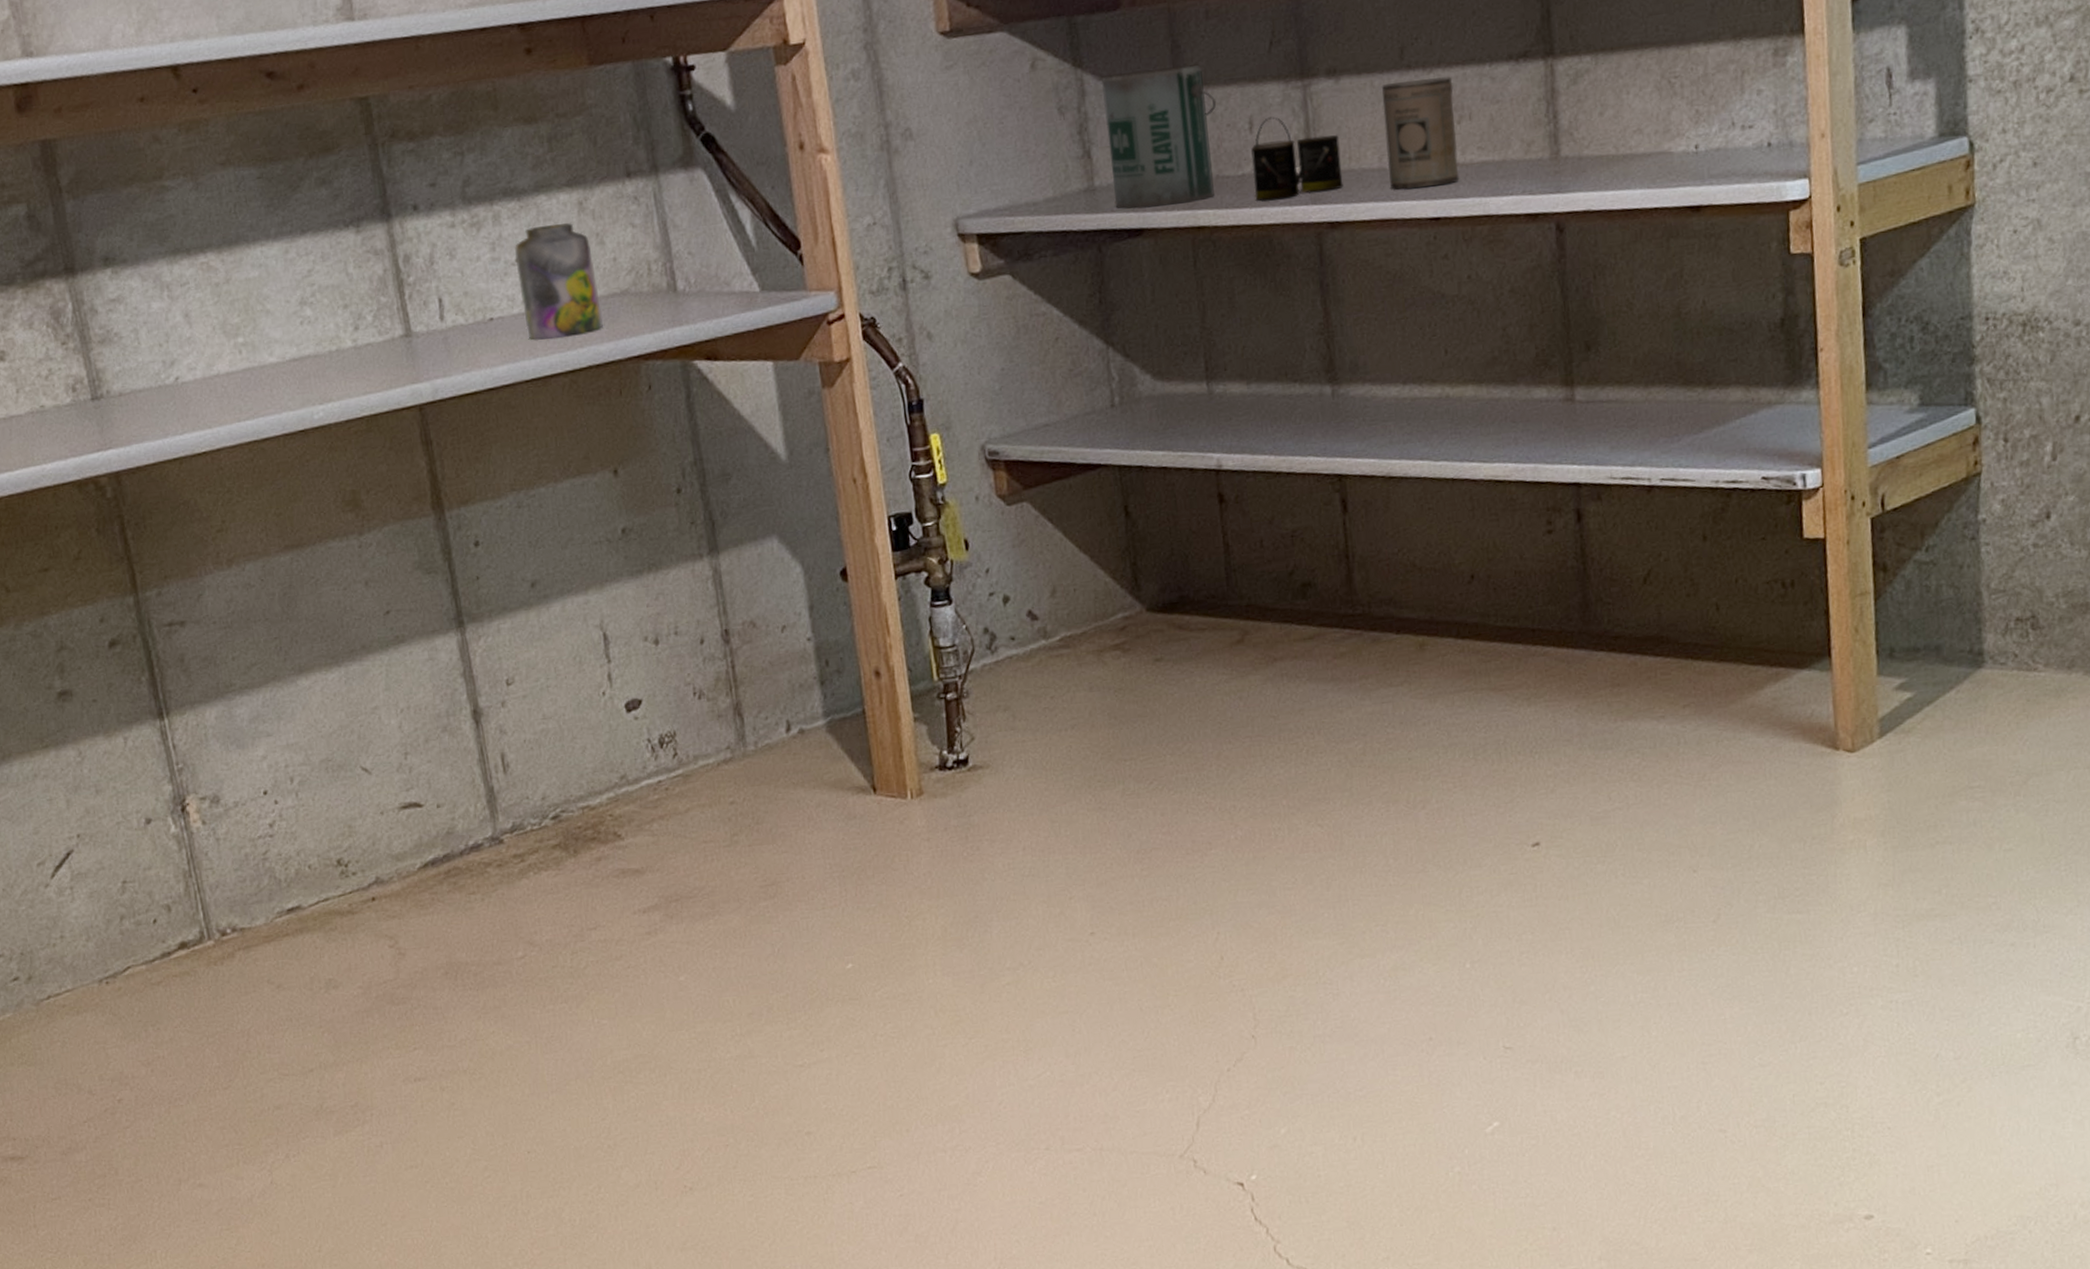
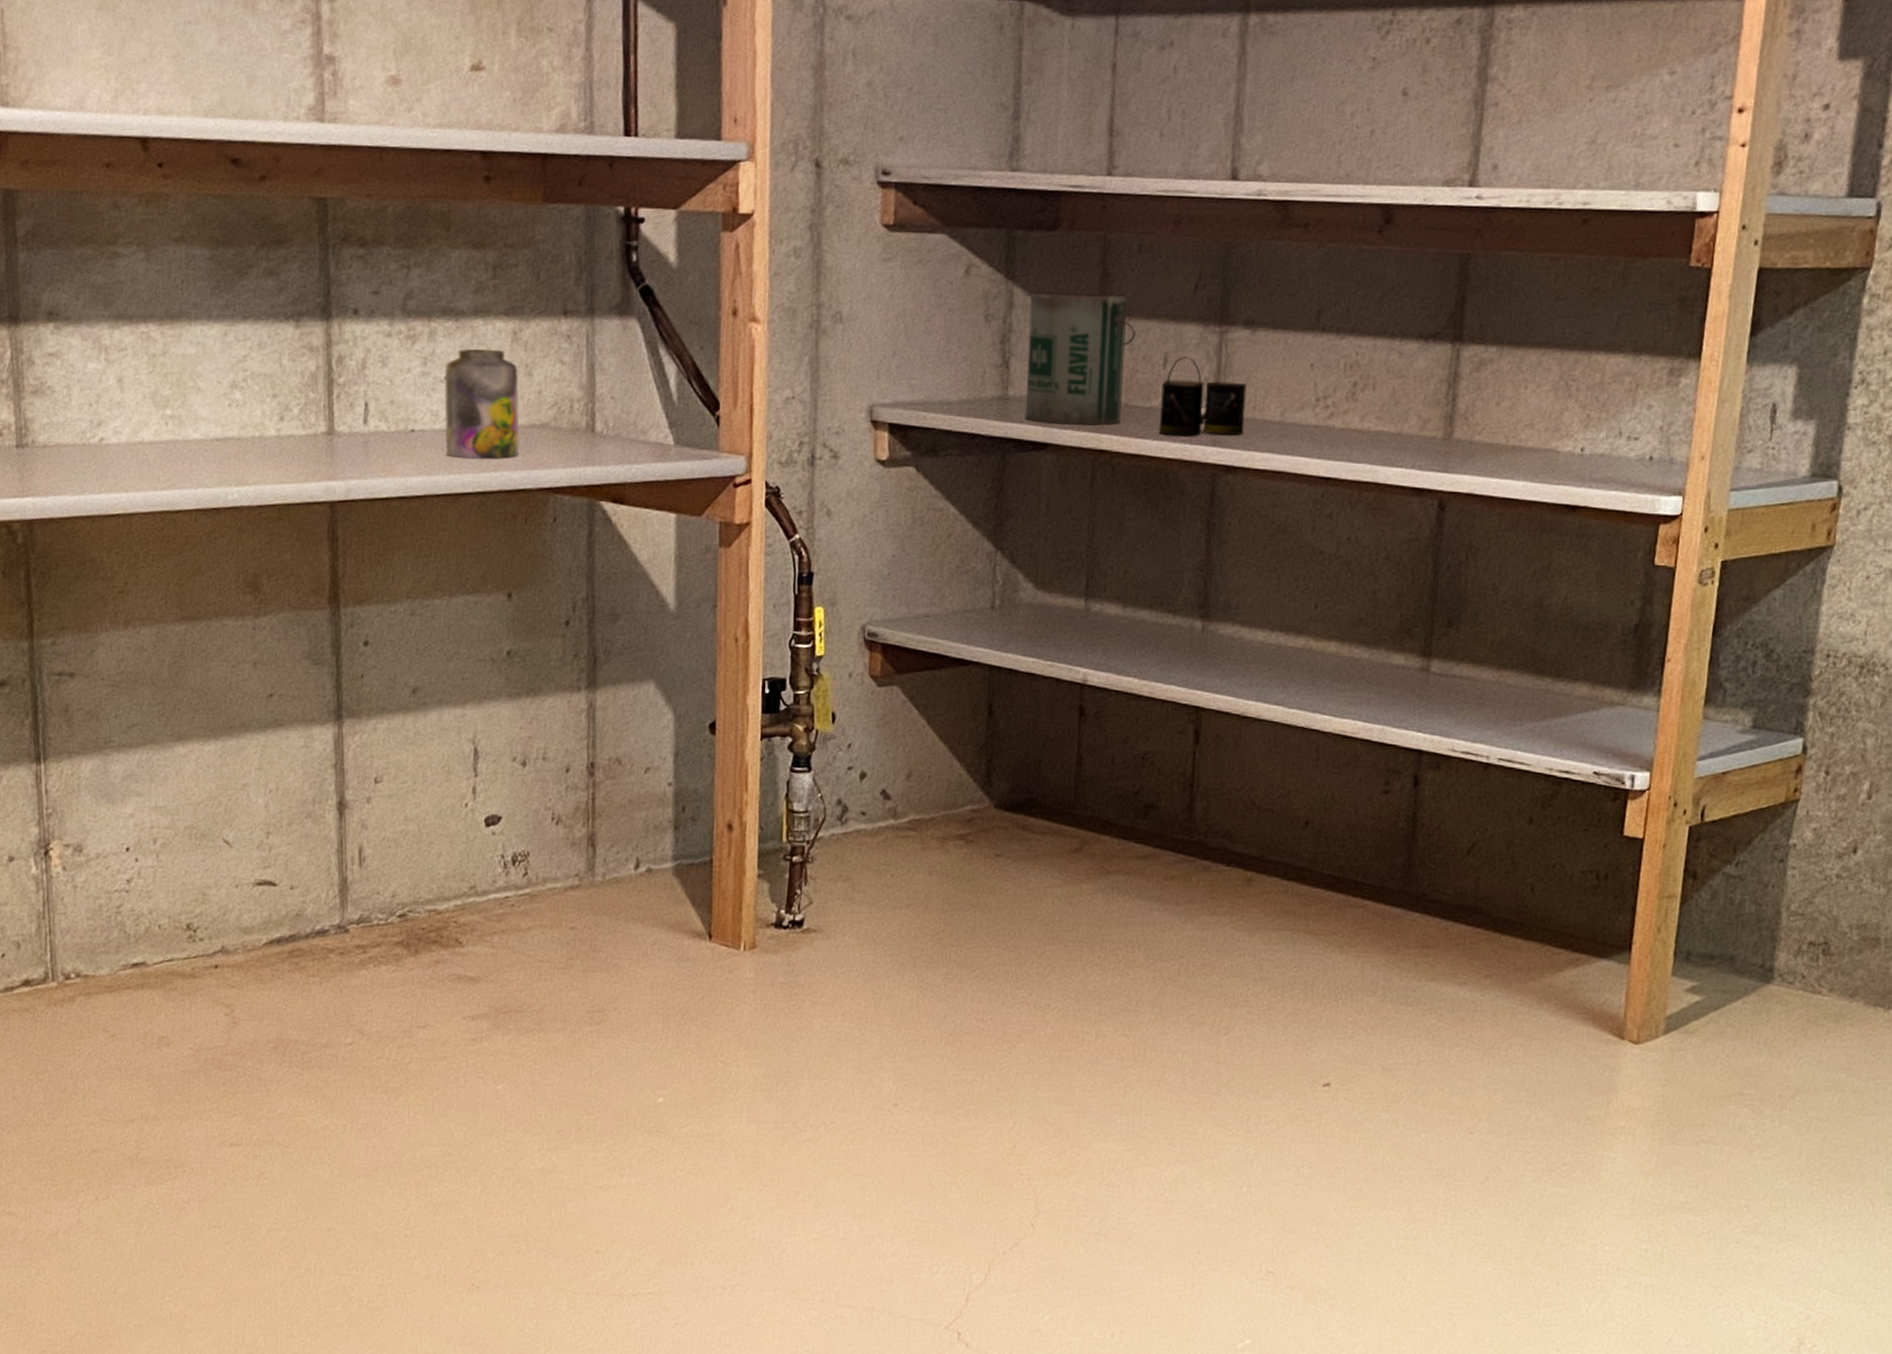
paint can: present [1381,76,1460,190] -> none [1288,342,1363,448]

